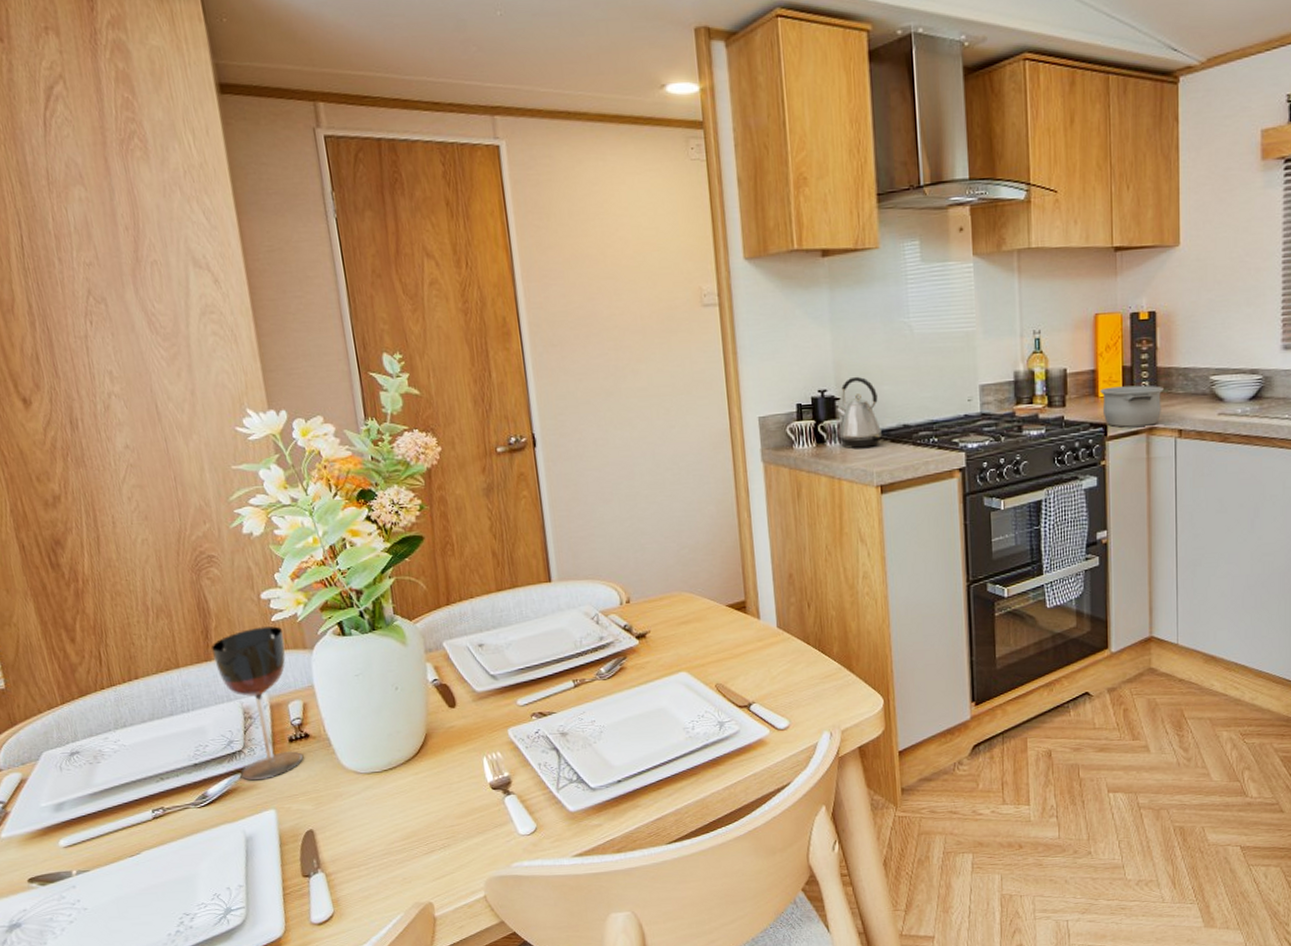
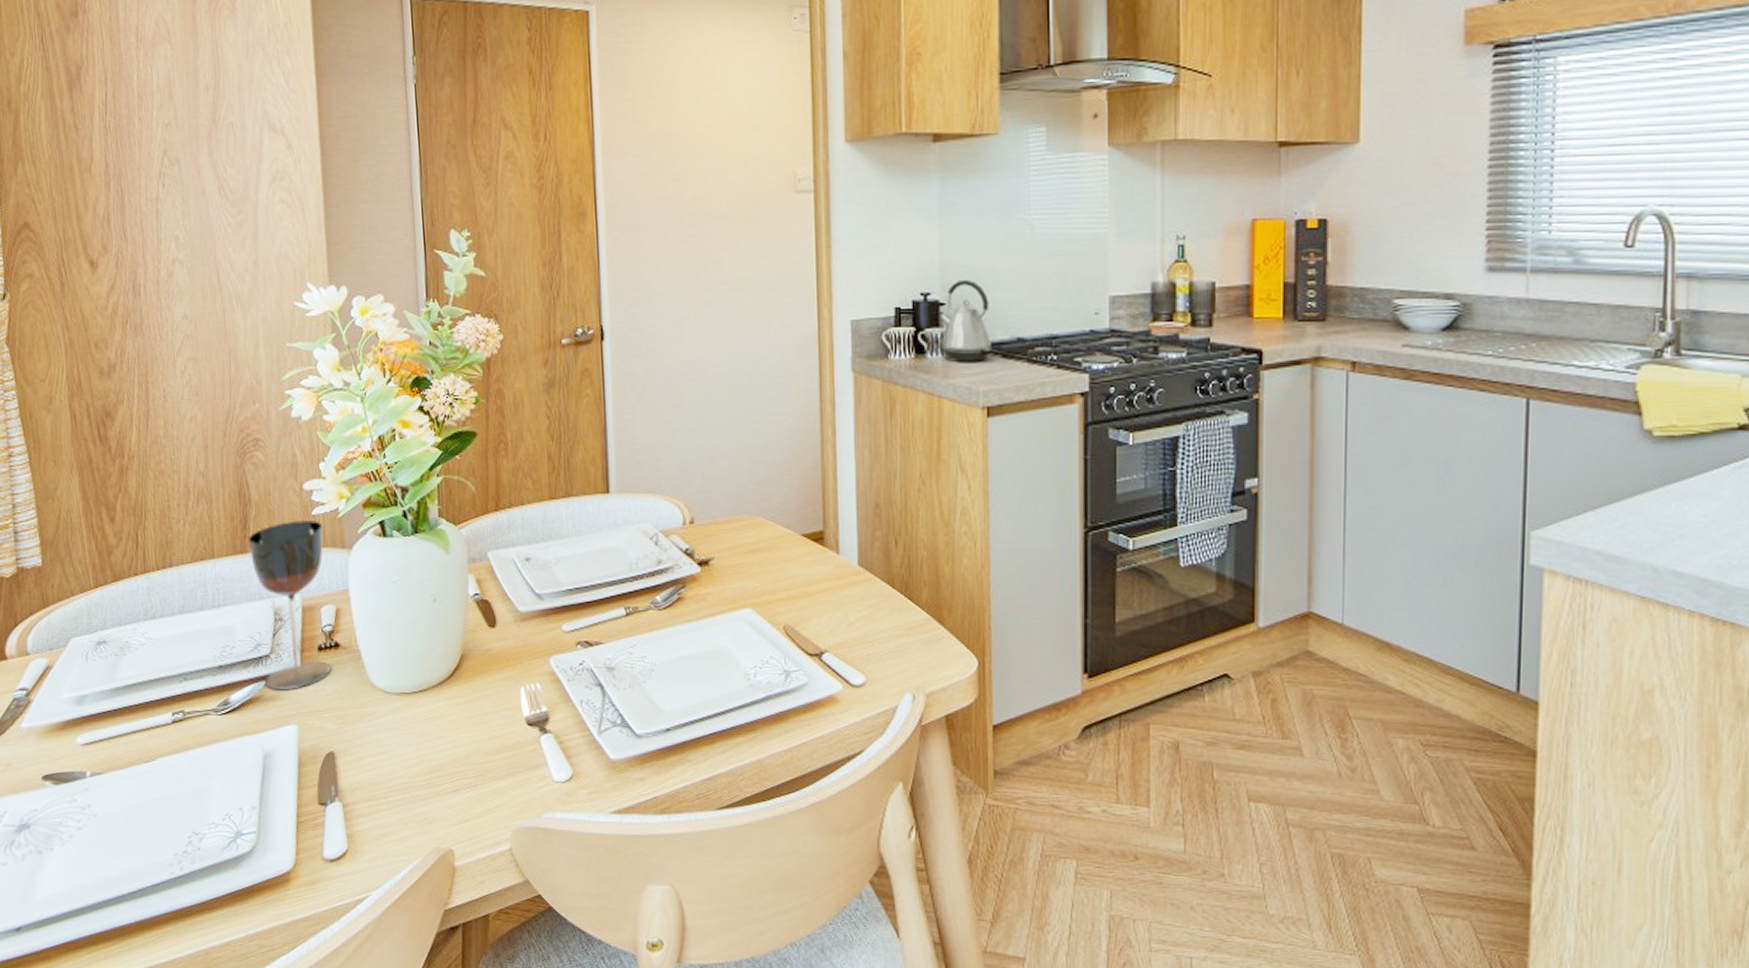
cooking pot: present [1100,385,1164,428] -> none [1255,306,1334,355]

